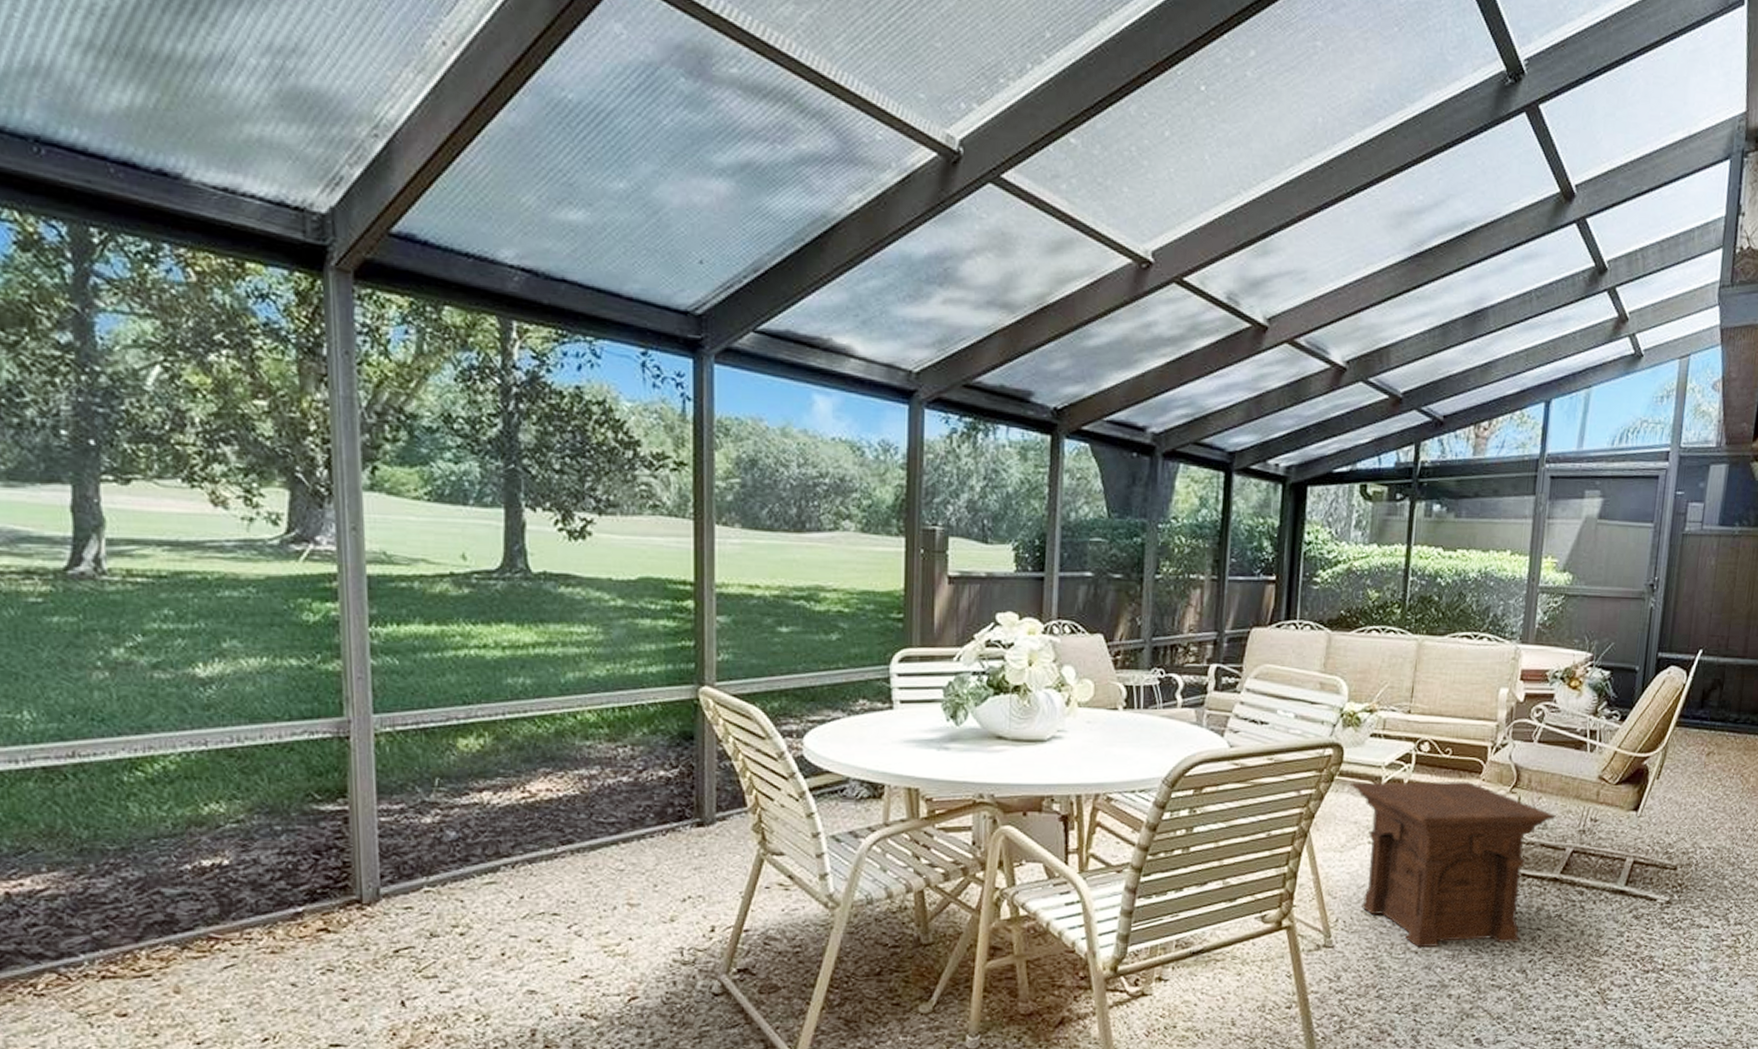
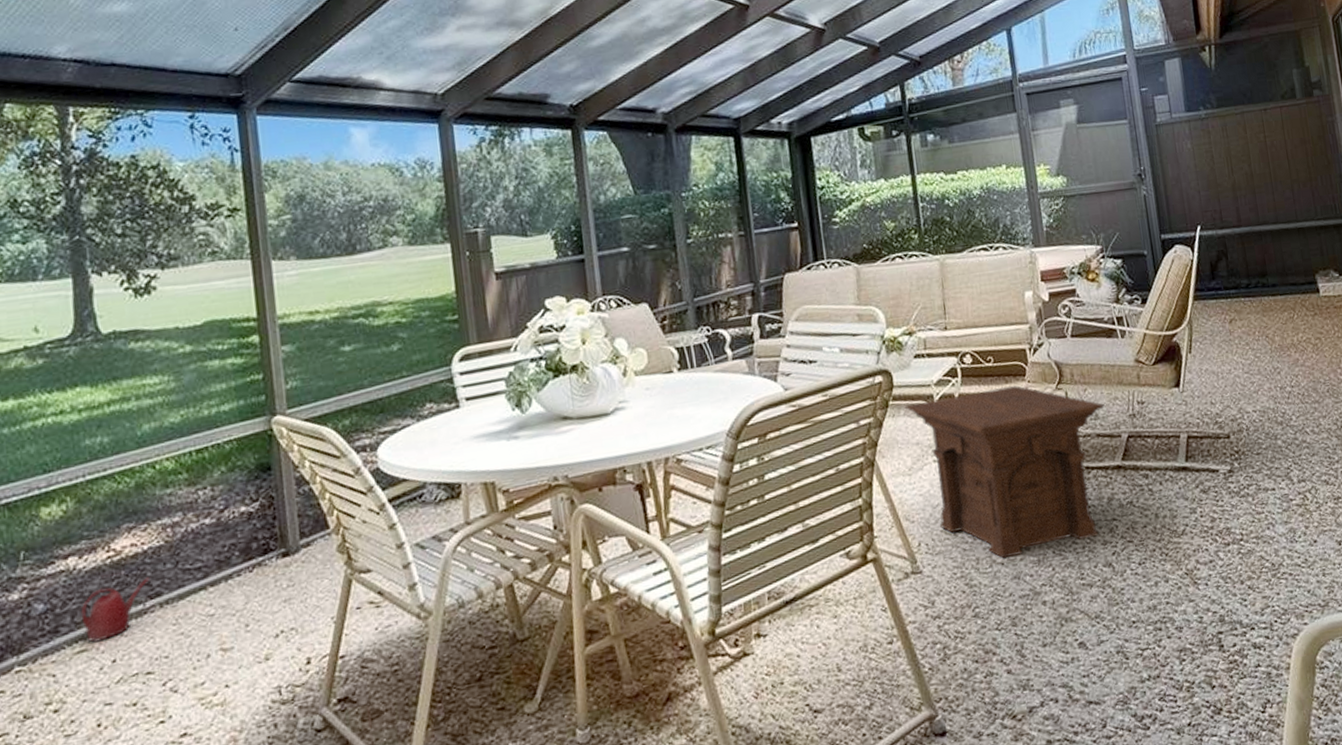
watering can: none [492,823,563,877] -> present [80,577,150,643]

